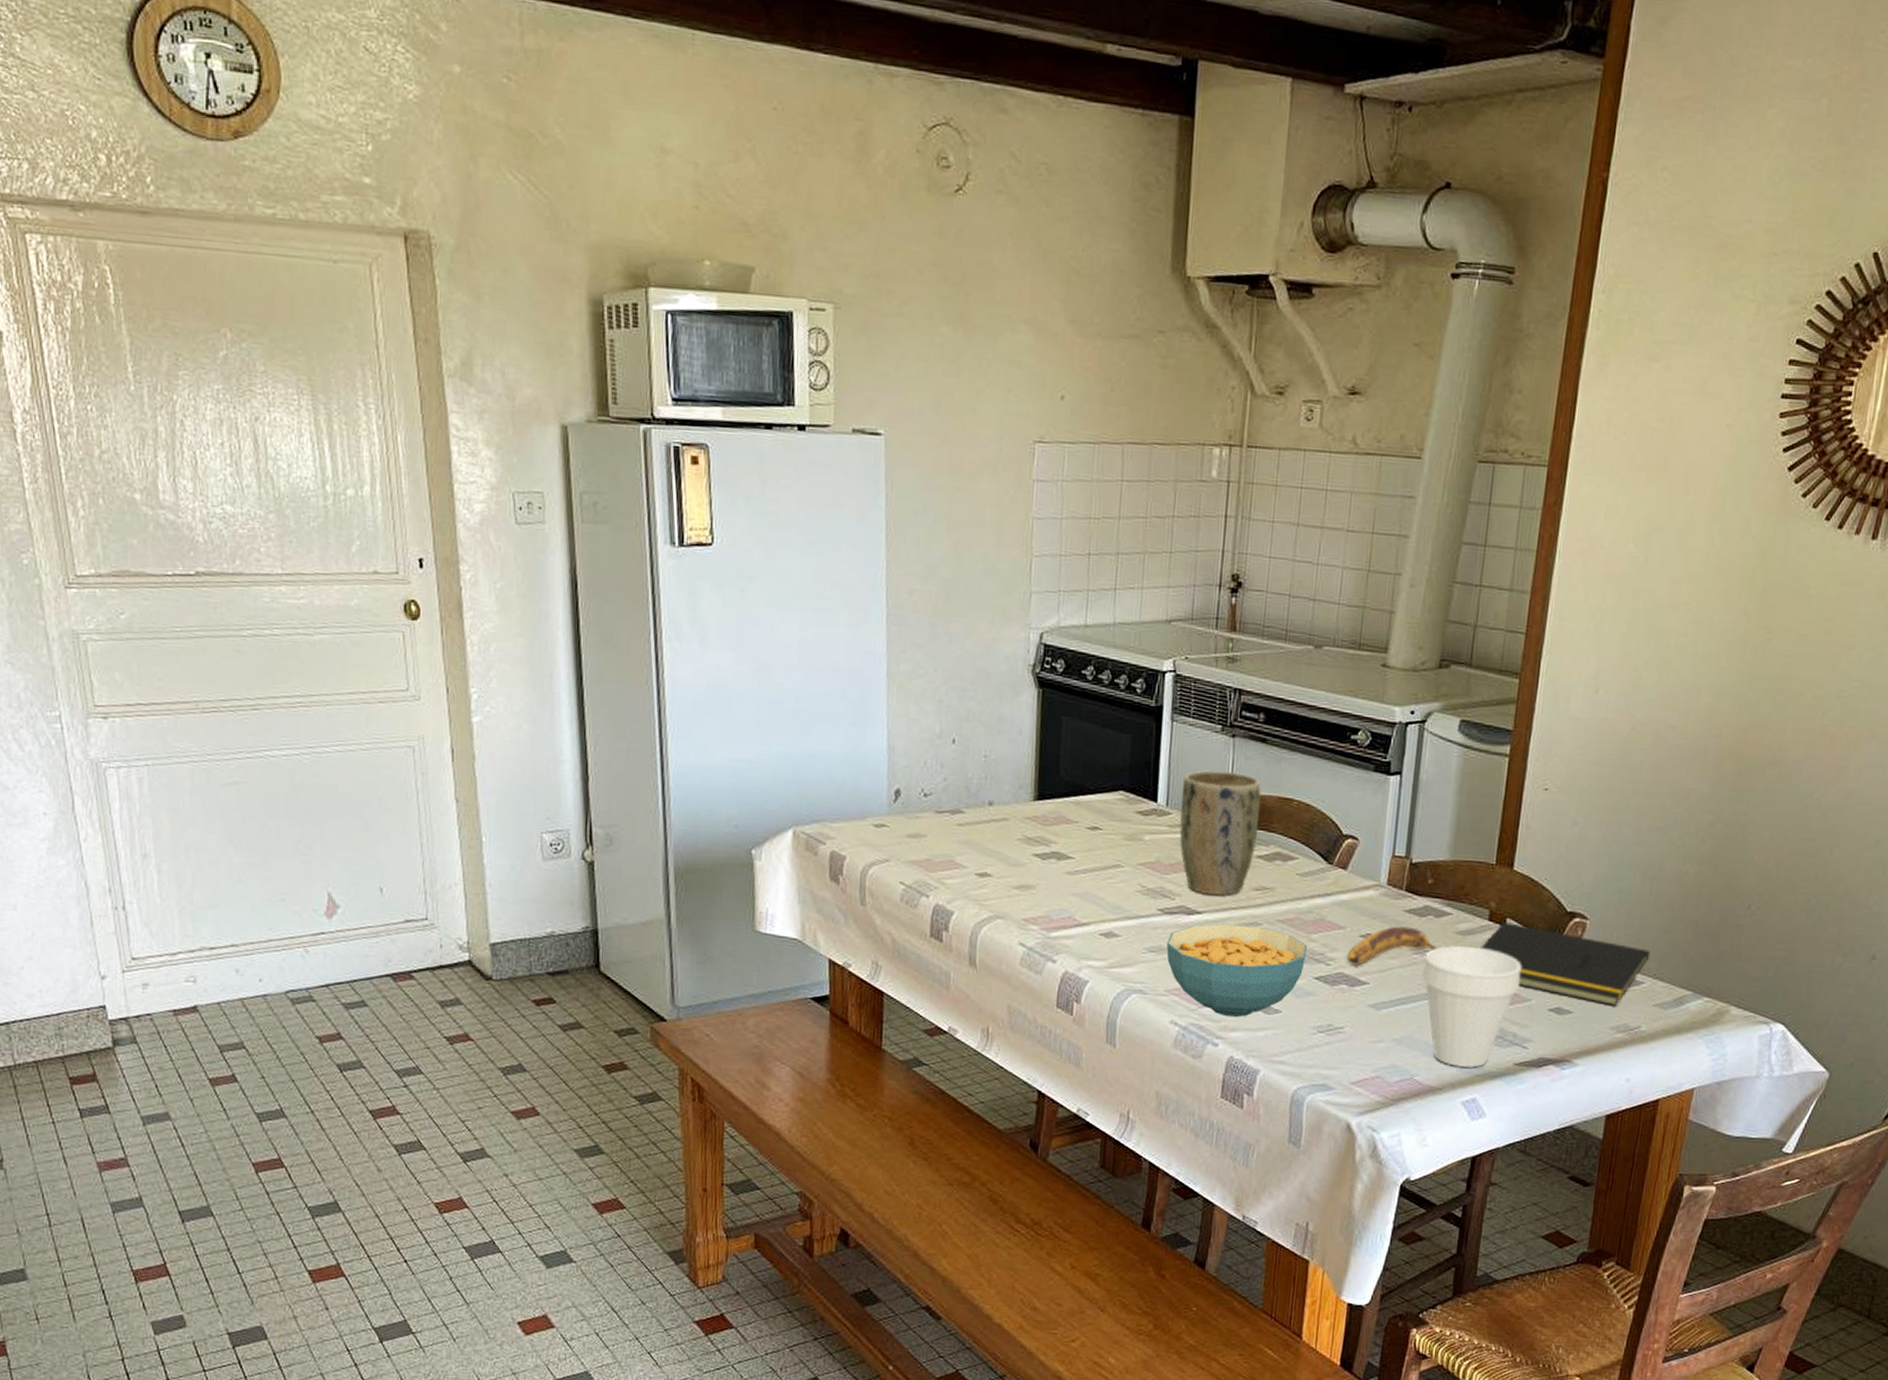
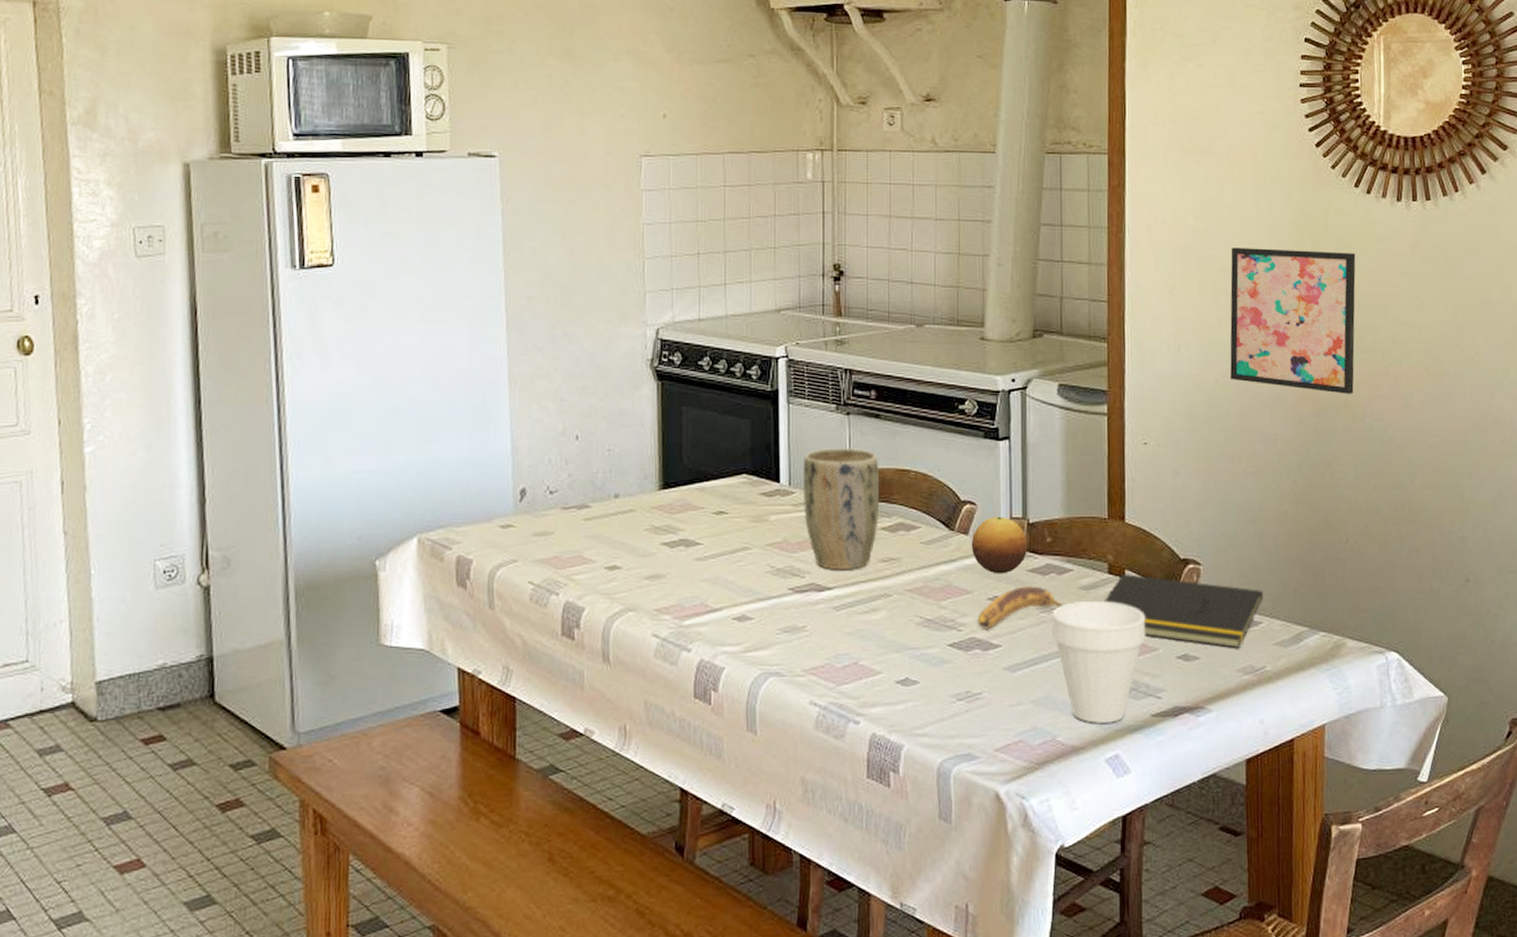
cereal bowl: present [1166,923,1308,1018] -> none [799,598,939,693]
fruit: none [1348,853,1408,912] -> present [971,516,1028,574]
wall art: none [1649,581,1813,753] -> present [1230,247,1356,394]

